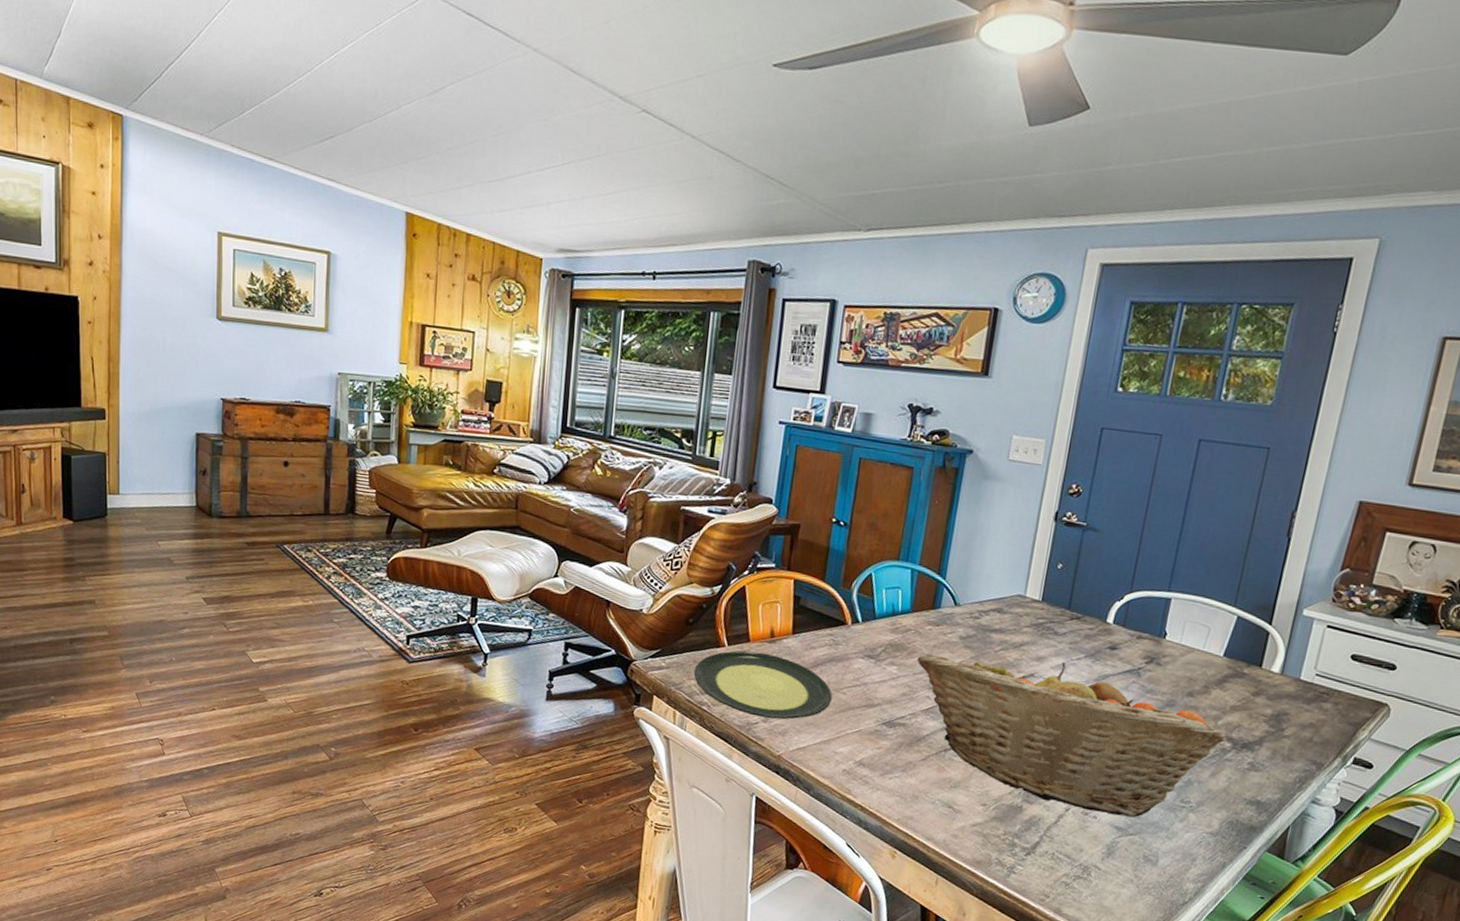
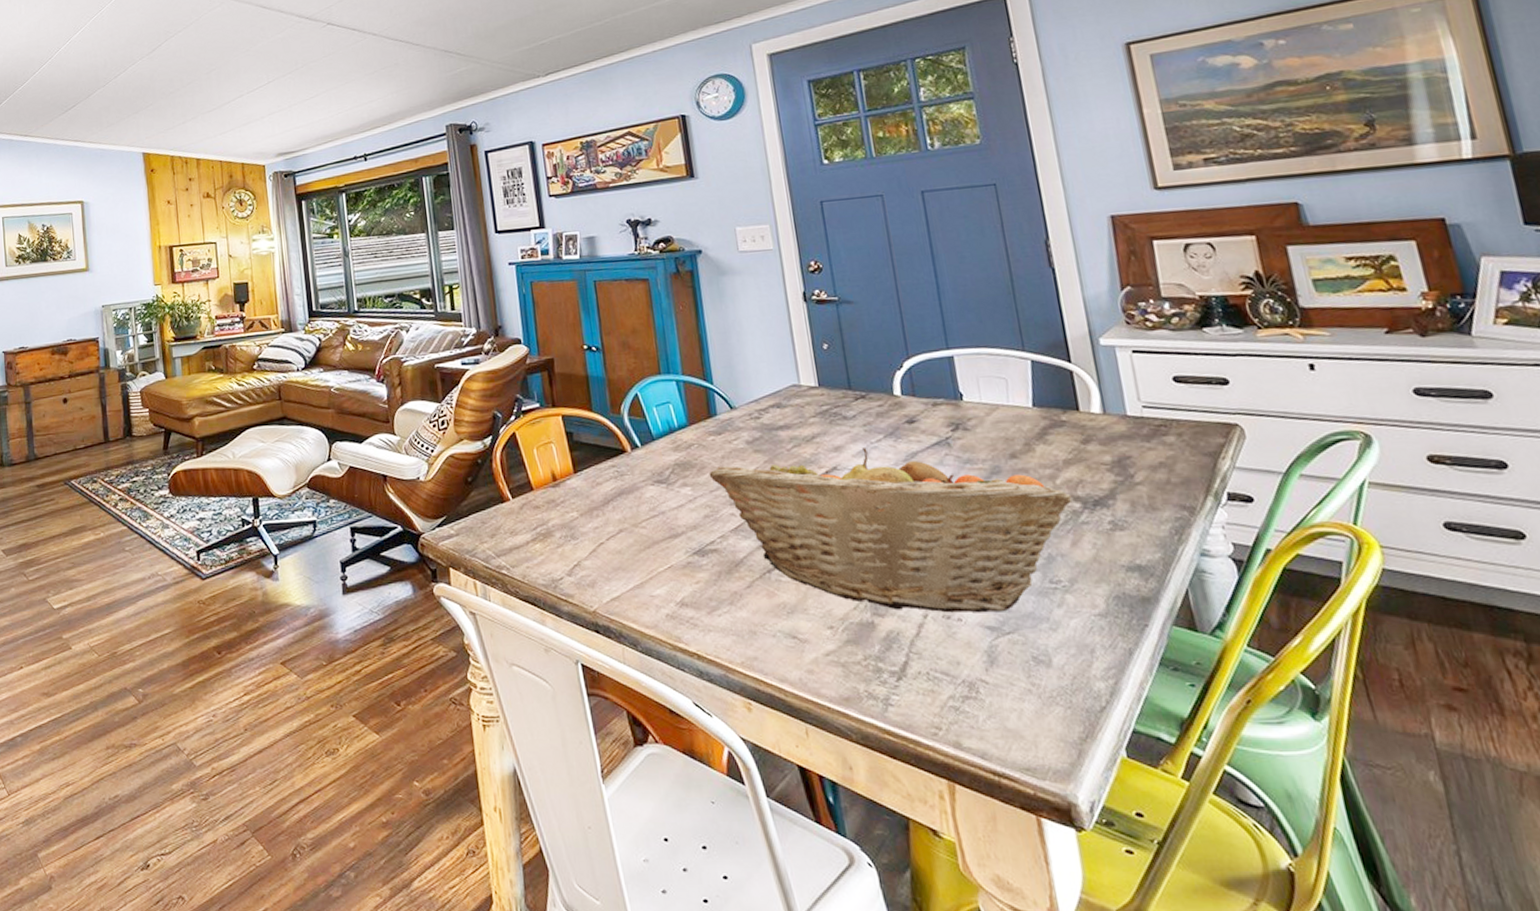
plate: present [693,650,833,720] -> none [484,499,633,571]

